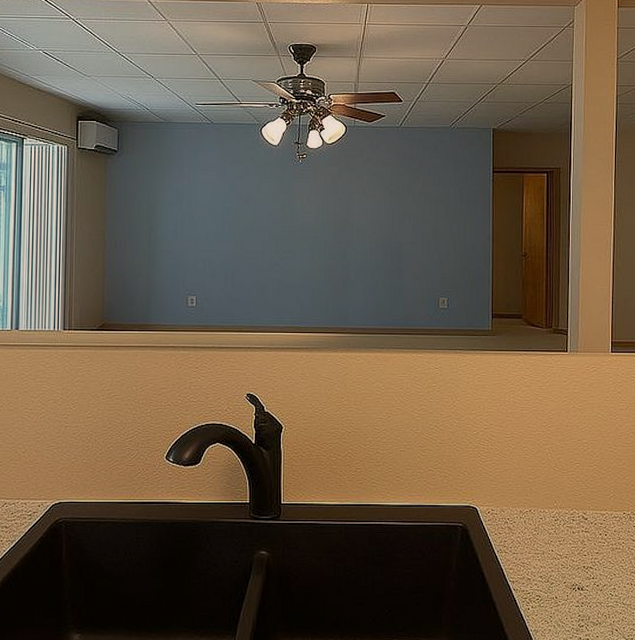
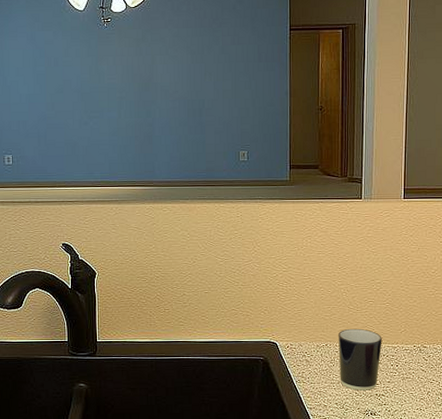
mug: none [543,493,590,562] -> present [338,328,382,391]

